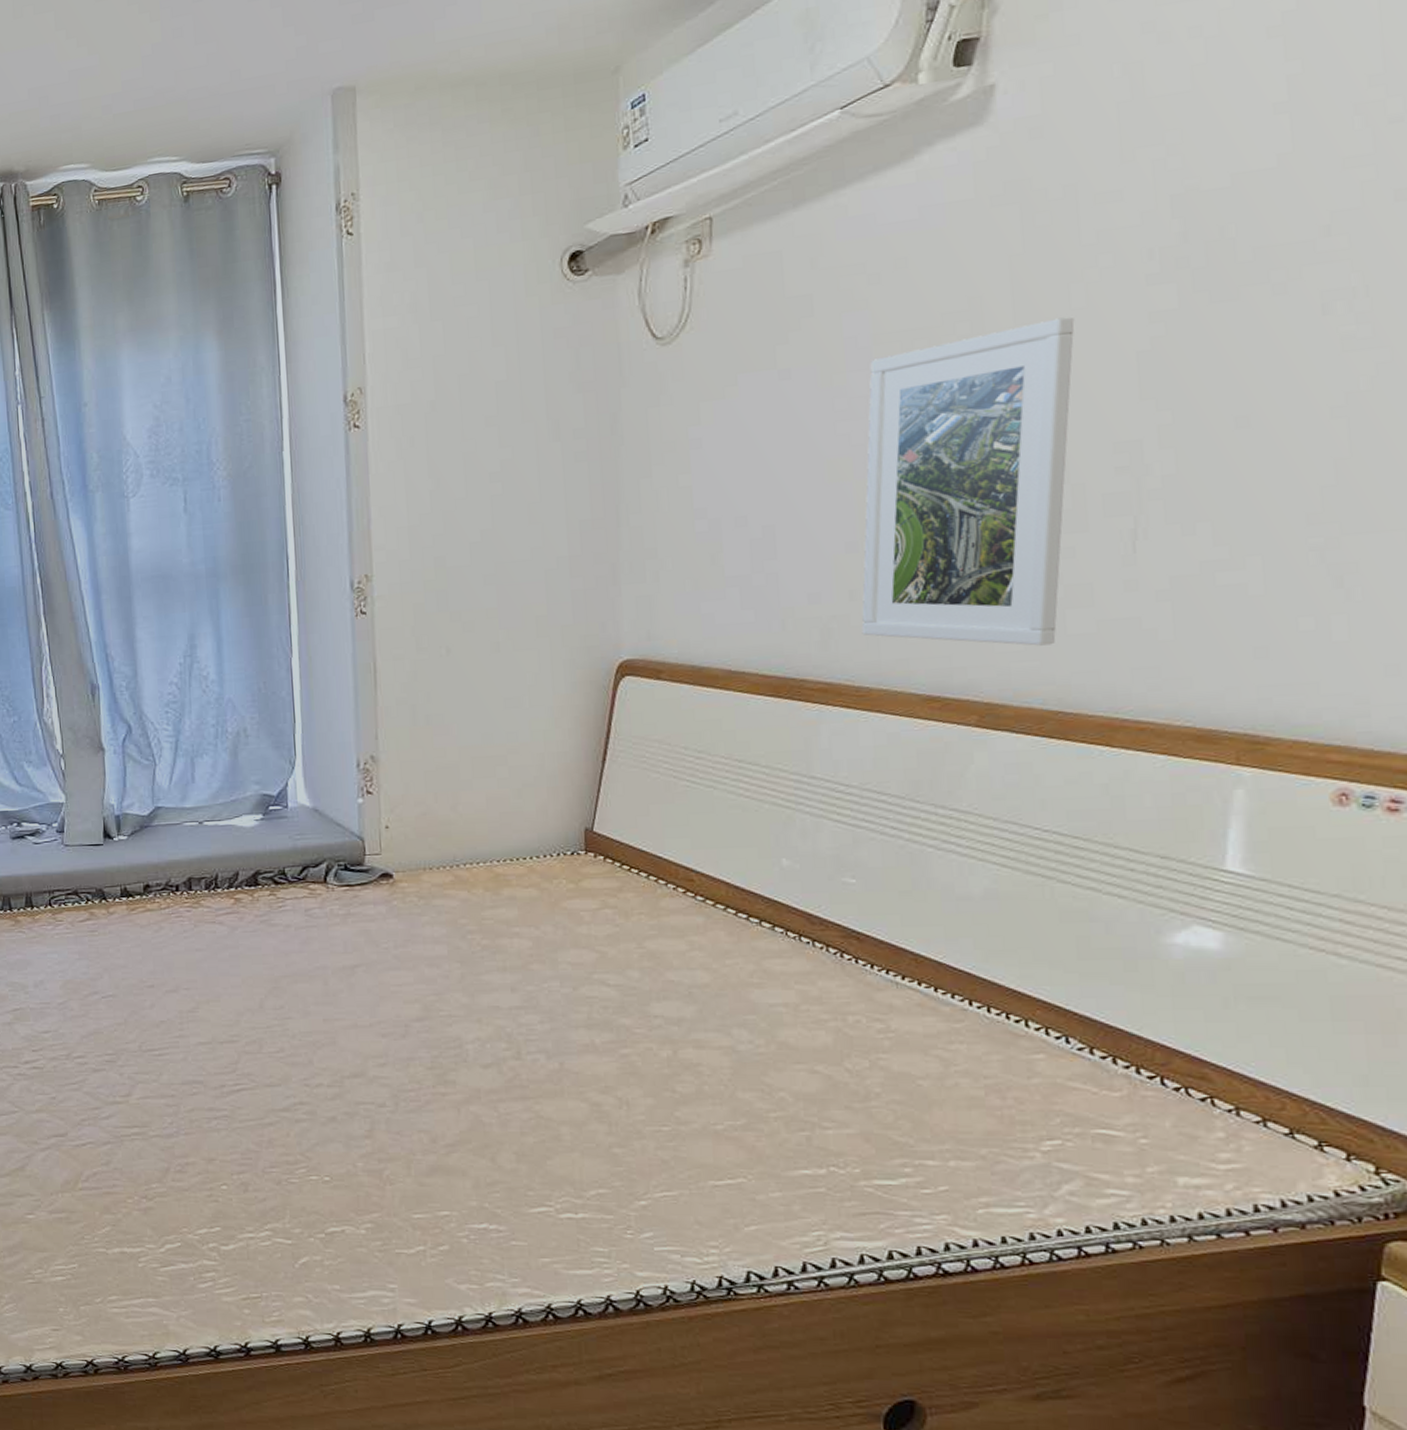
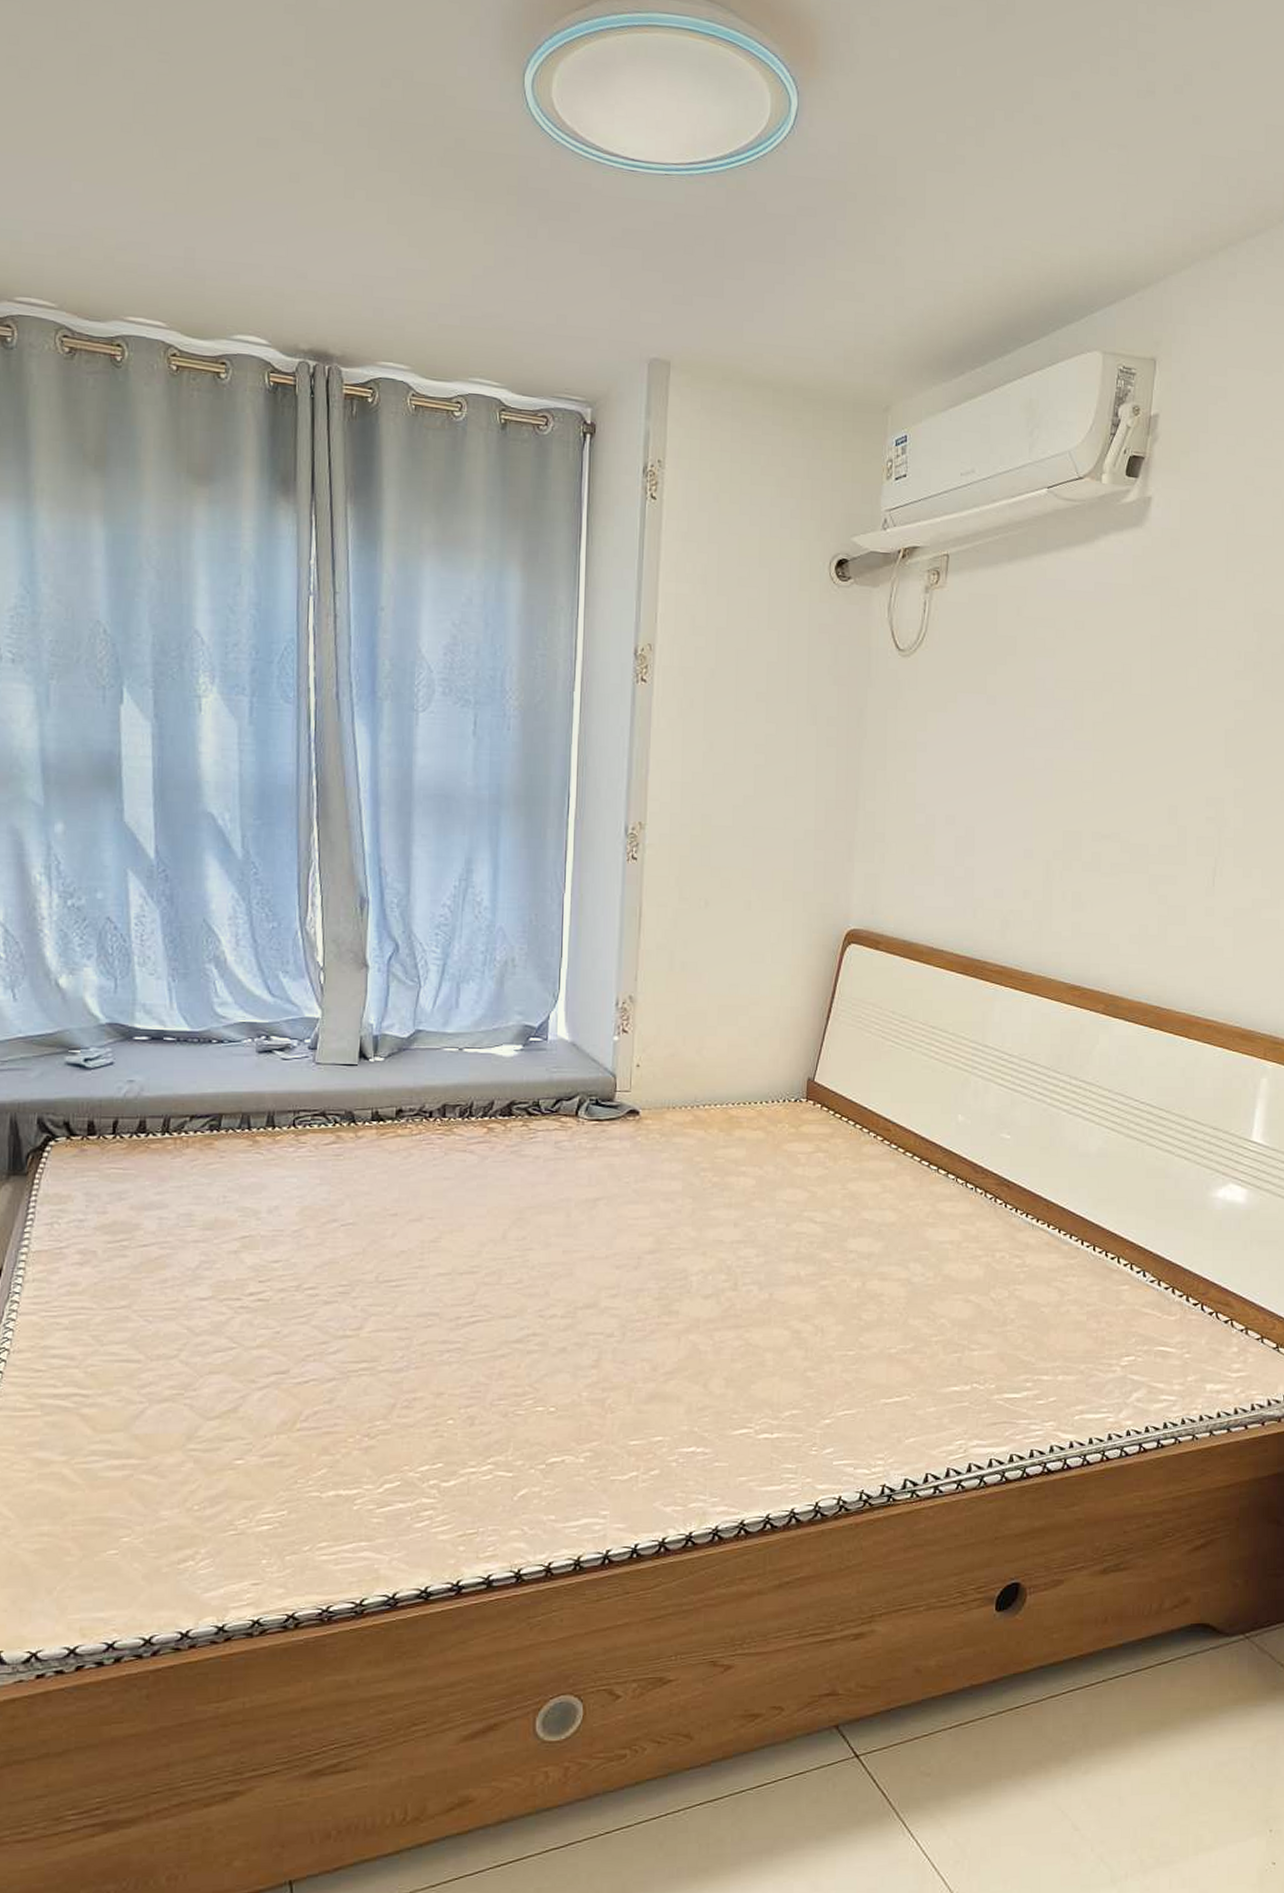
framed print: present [861,316,1075,646] -> none [1030,692,1189,953]

